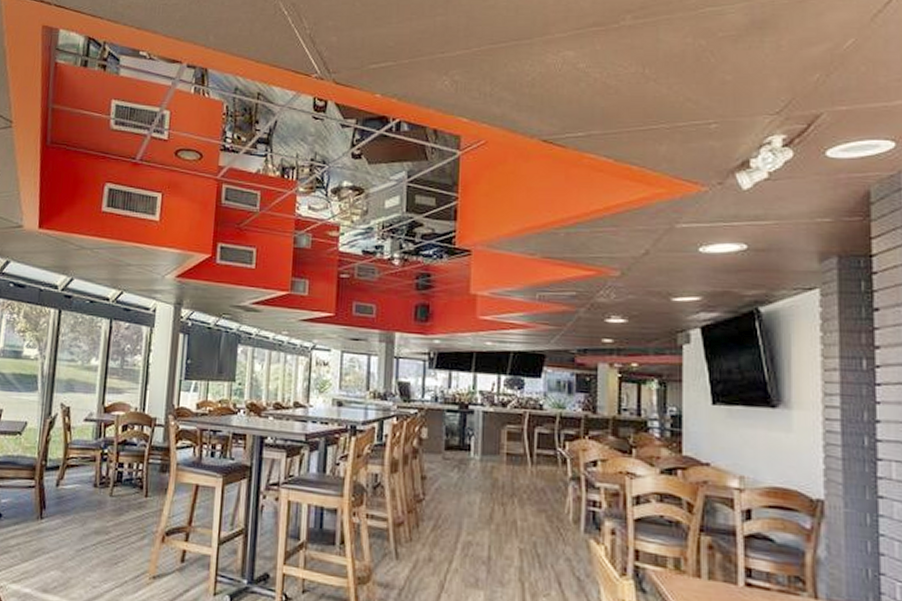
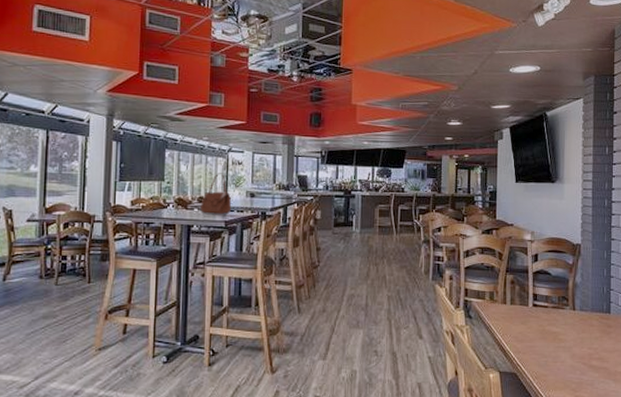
handbag: none [276,374,314,427] -> present [200,173,232,215]

